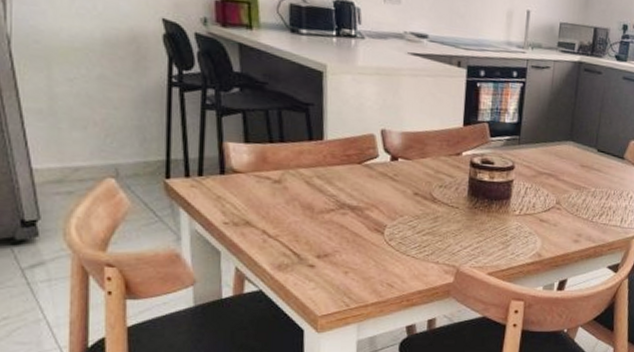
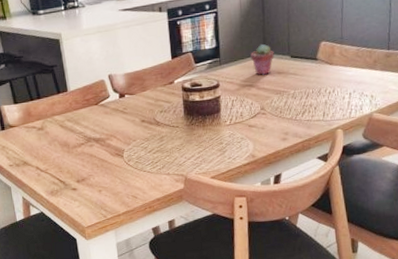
potted succulent: none [553,129,581,165] -> present [249,43,274,75]

